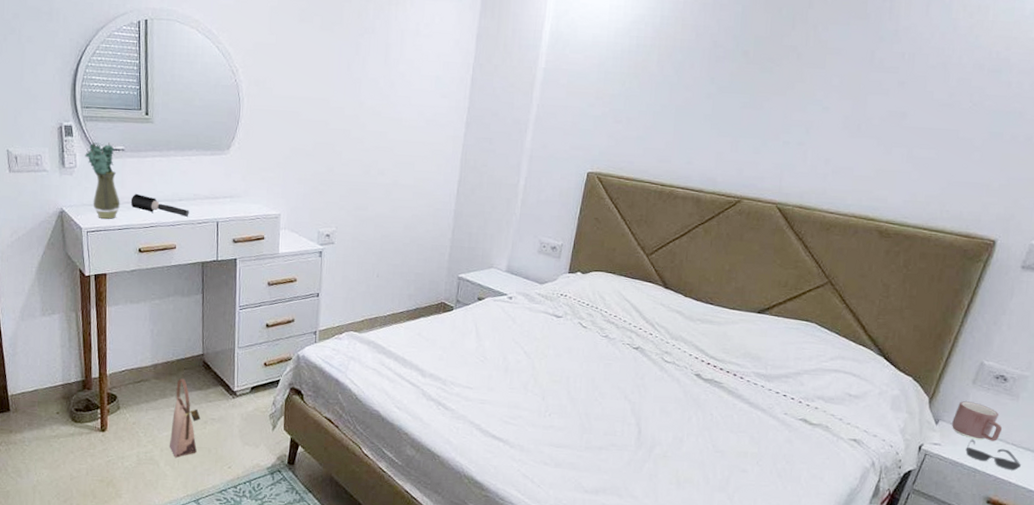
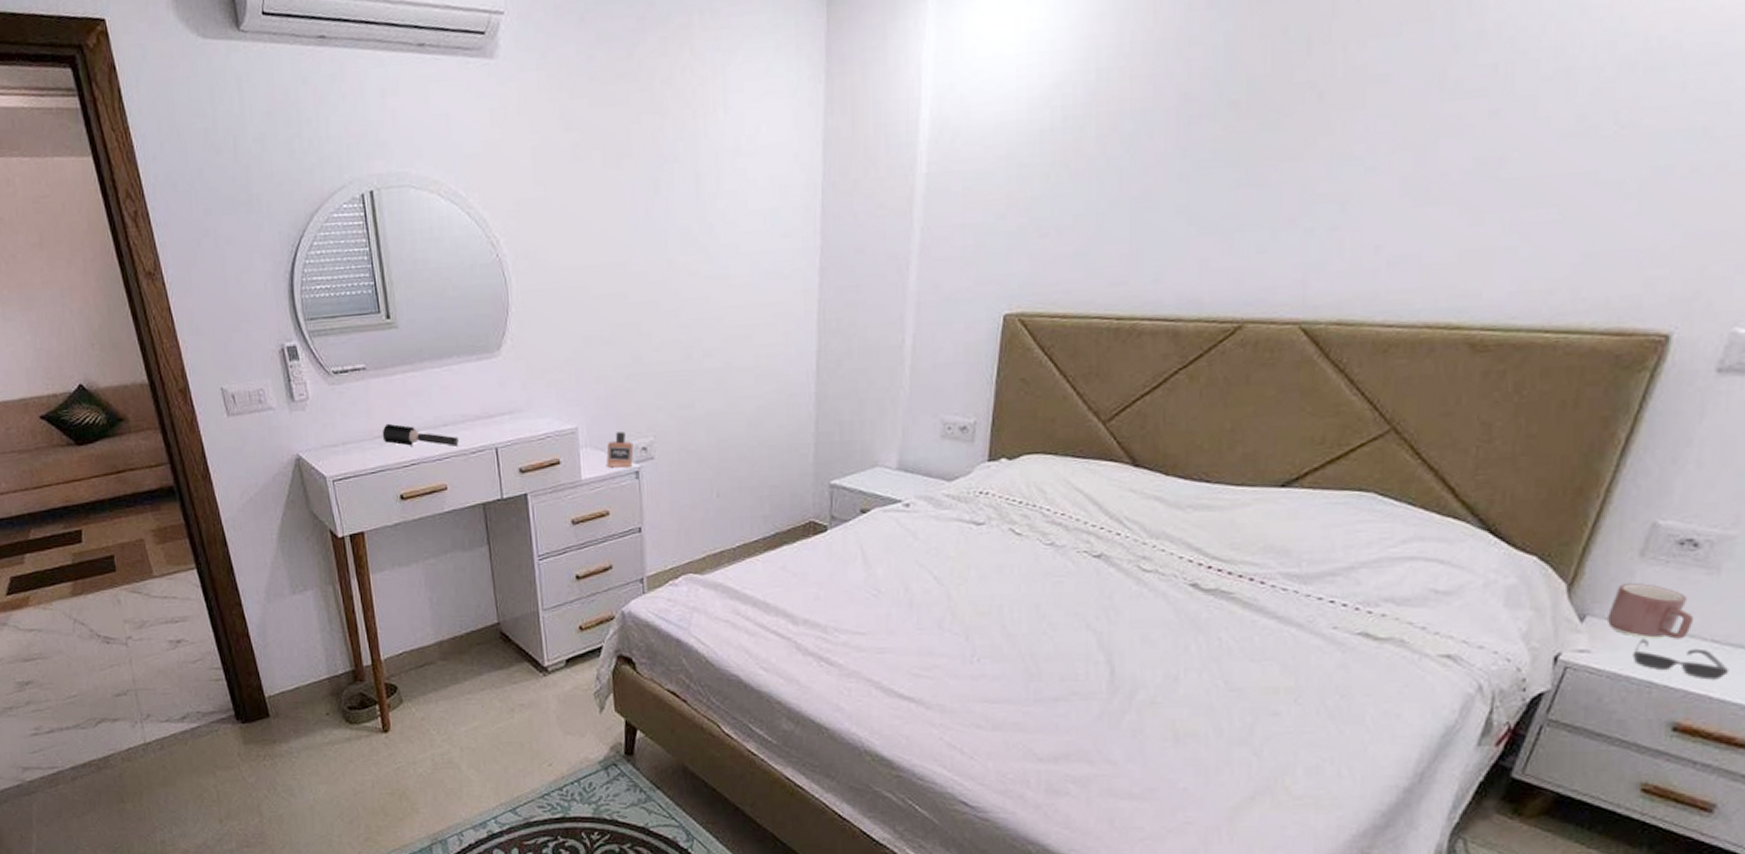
vase: present [85,140,120,219] -> none [317,361,370,462]
handbag: present [170,378,201,458] -> none [470,657,506,758]
perfume: none [299,221,320,249] -> present [606,432,634,469]

